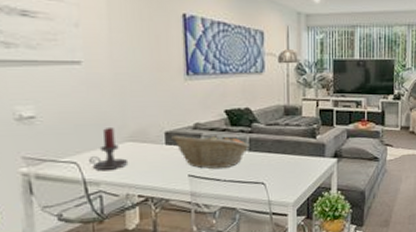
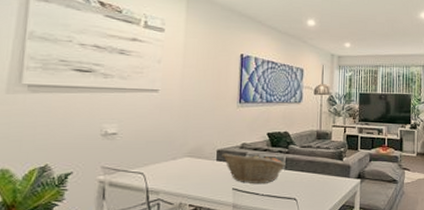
candle holder: present [89,128,129,170] -> none [153,145,185,181]

